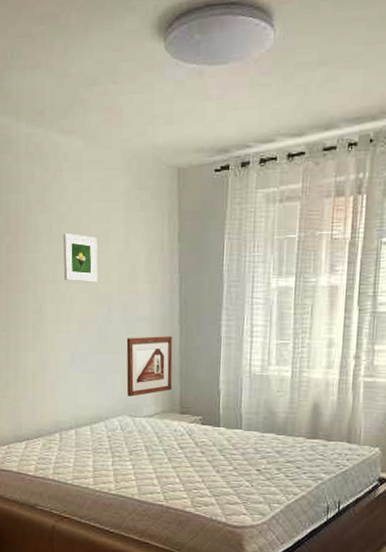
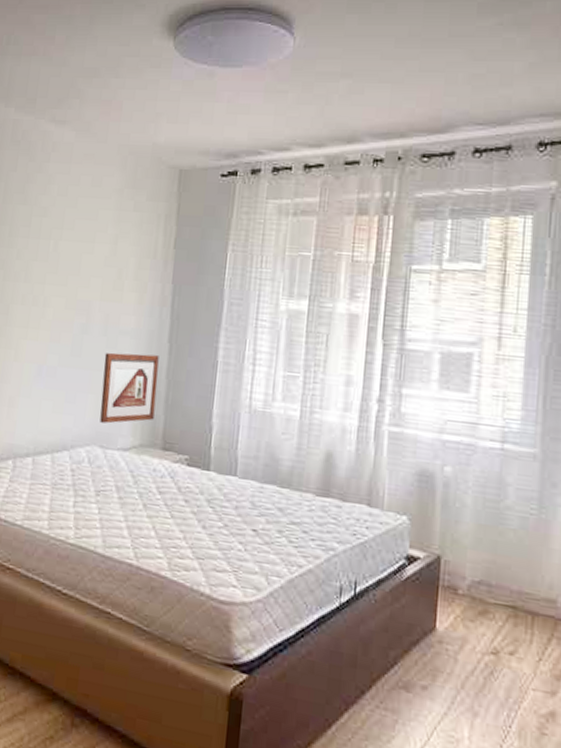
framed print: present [63,233,98,282] -> none [39,229,82,286]

